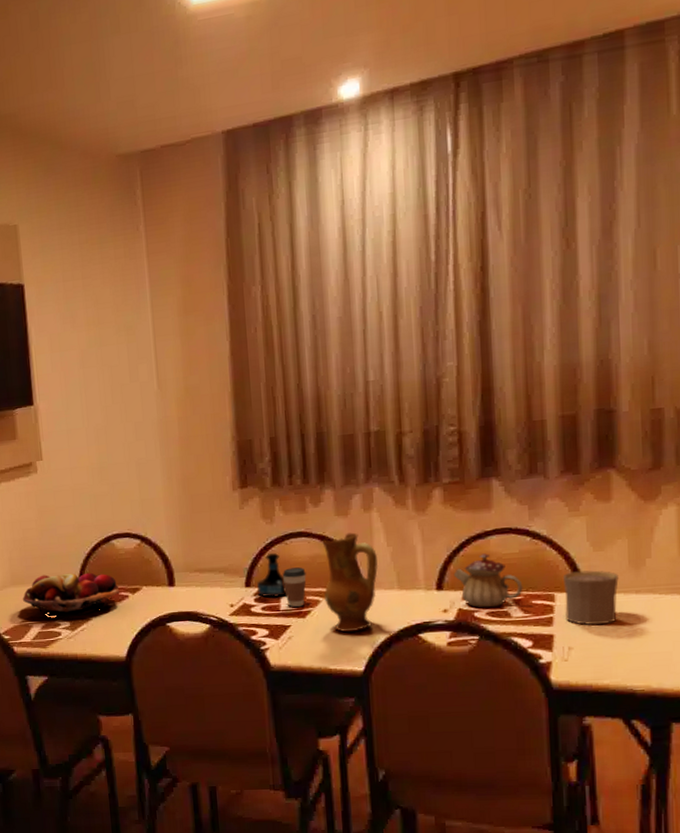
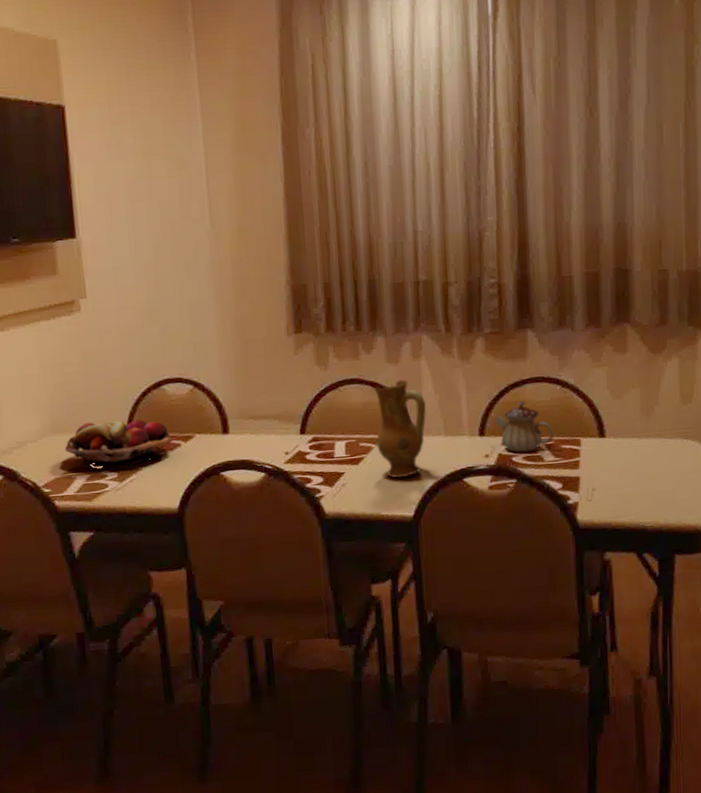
tequila bottle: present [257,552,287,598] -> none [312,399,341,445]
coffee cup: present [282,567,307,607] -> none [336,414,360,454]
cup: present [562,570,619,625] -> none [587,417,633,467]

